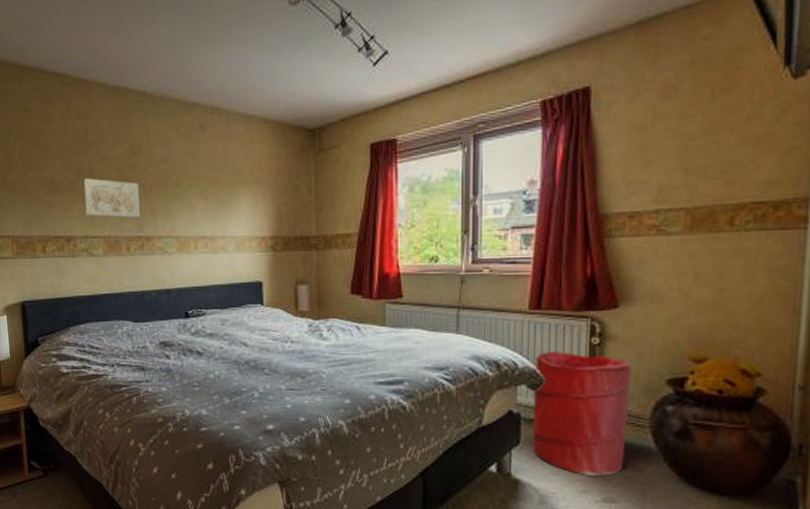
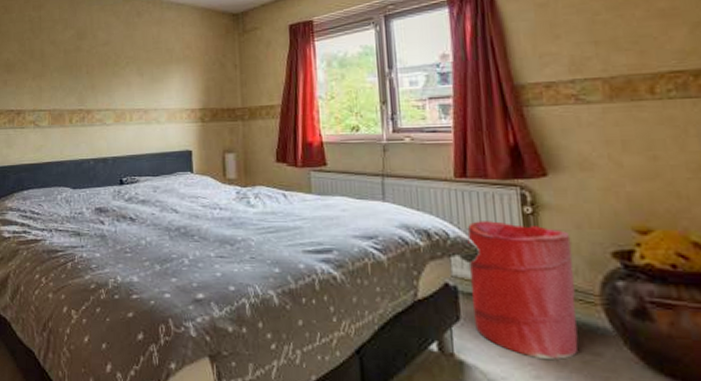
wall art: present [83,178,140,218] -> none [35,59,82,94]

